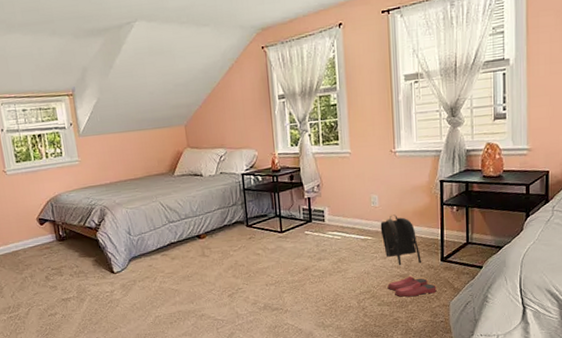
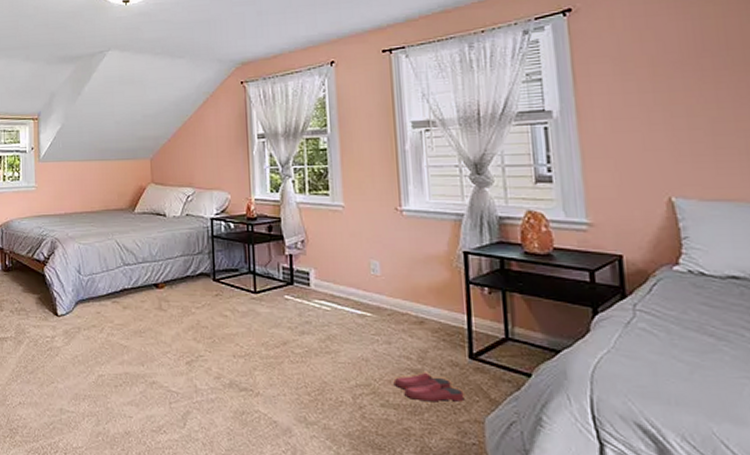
backpack: present [380,214,422,266] -> none [382,288,442,358]

